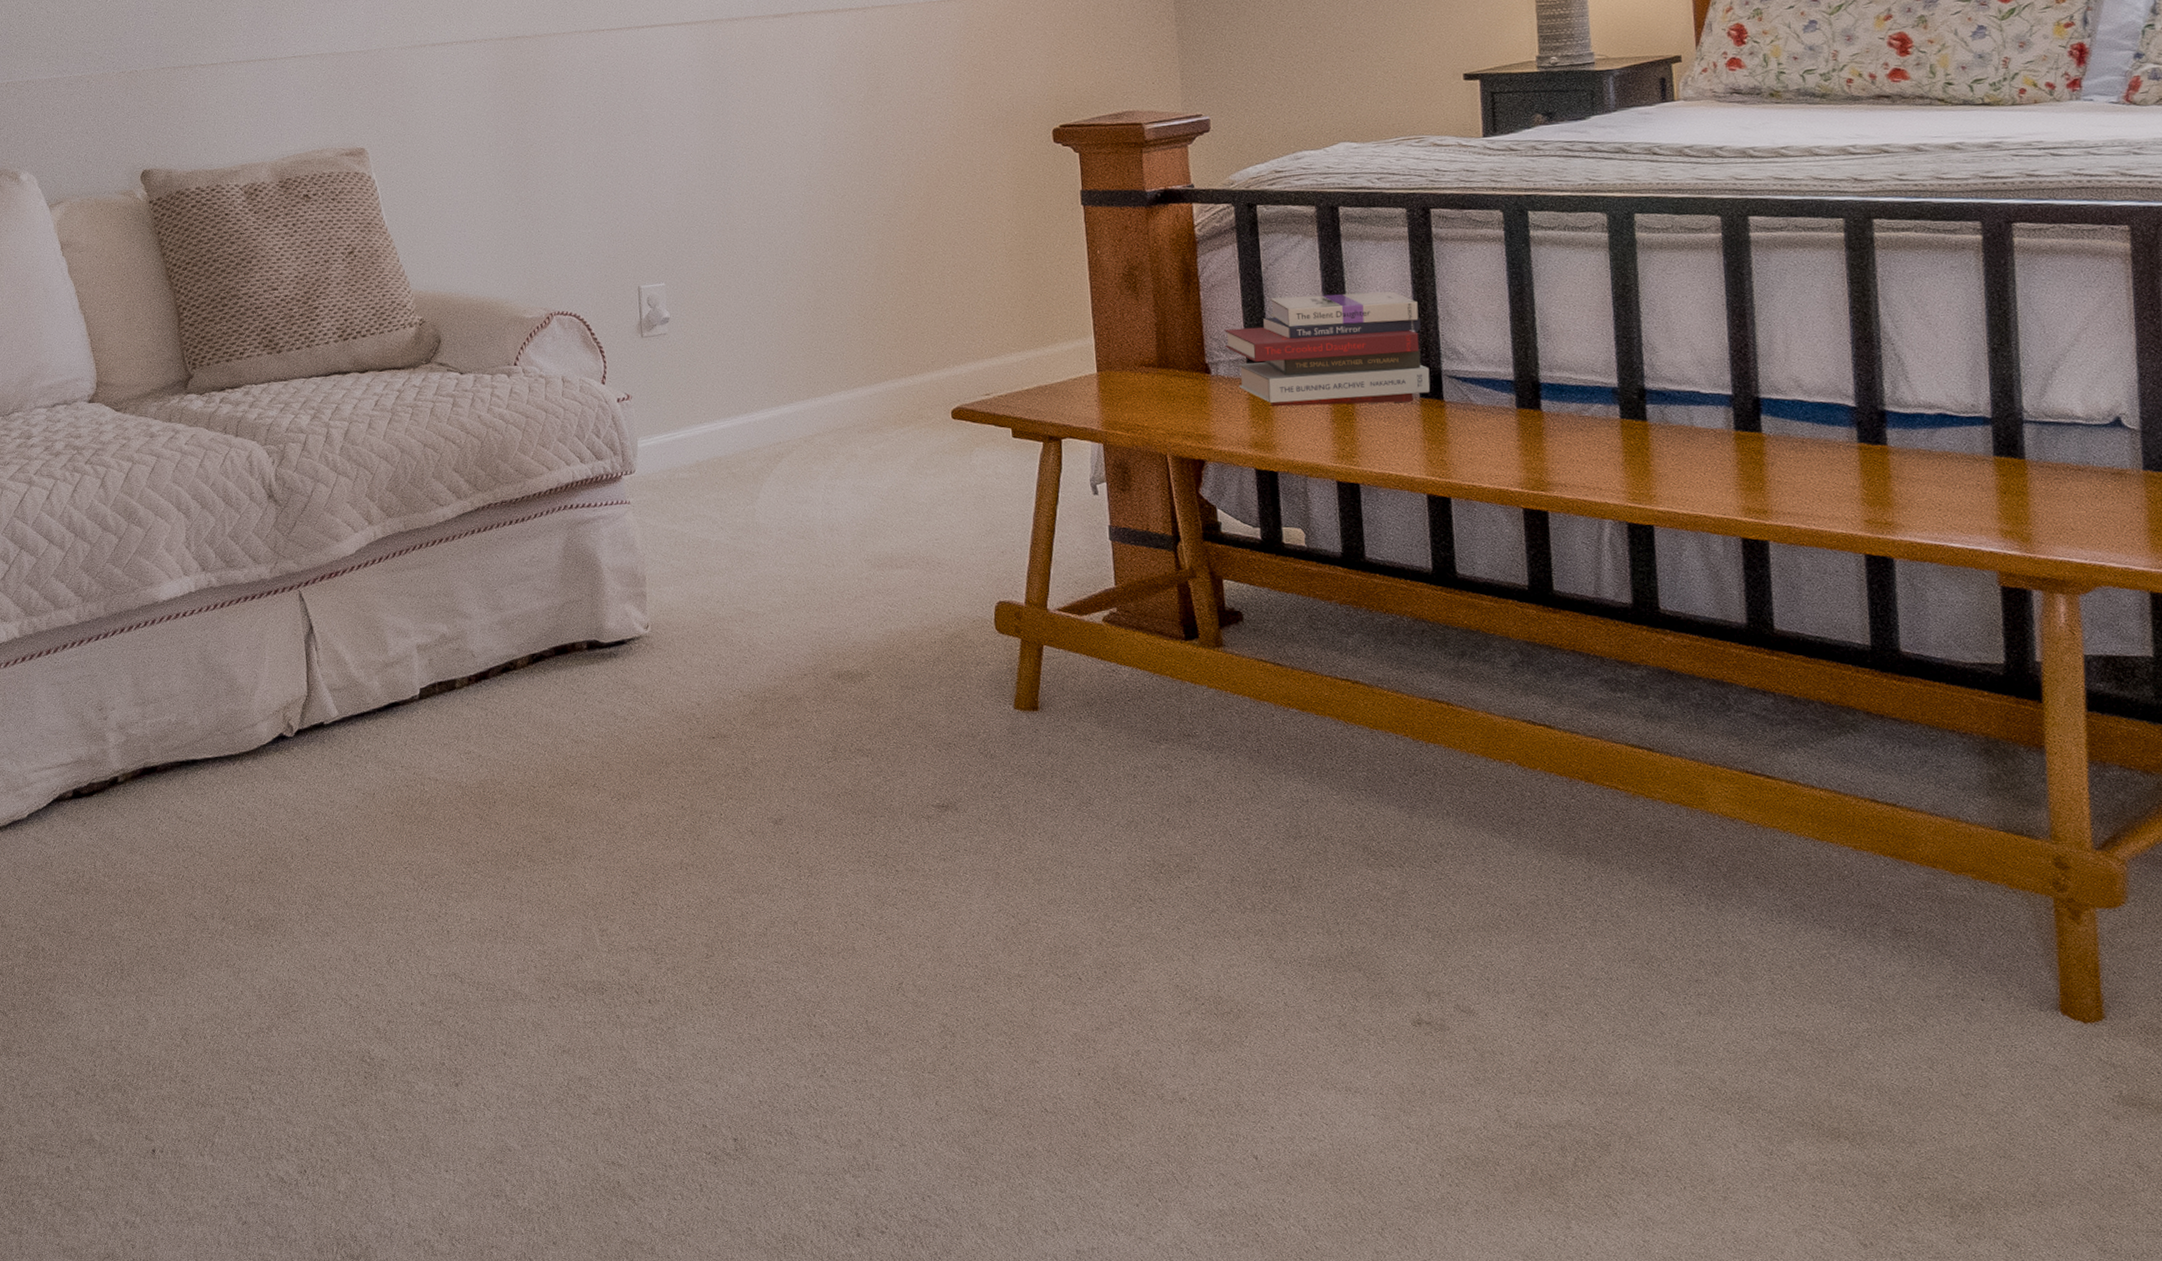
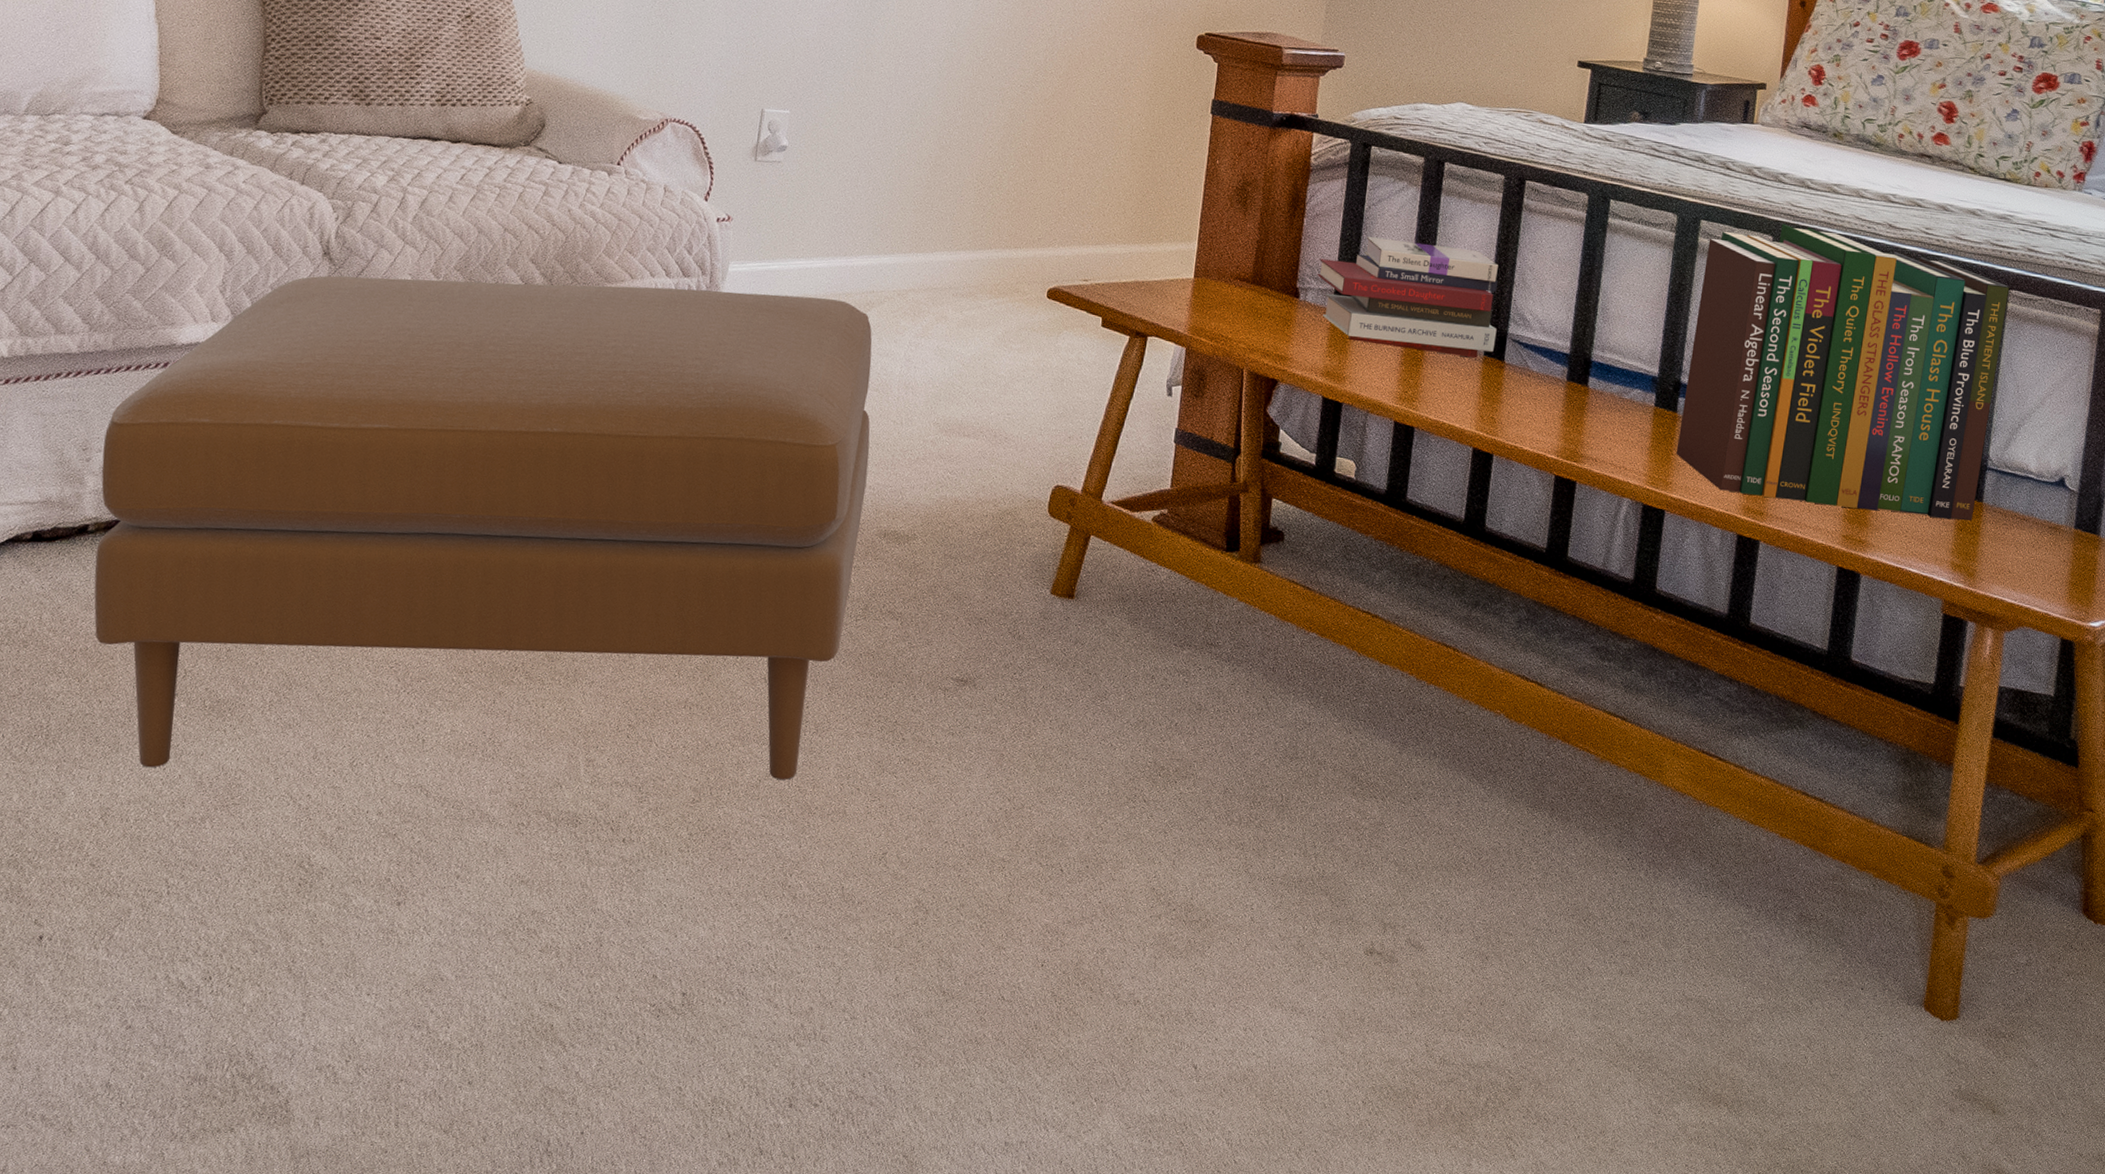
ottoman: none [114,456,818,988] -> present [94,275,872,780]
books: none [1647,198,2017,495] -> present [1676,223,2010,521]

